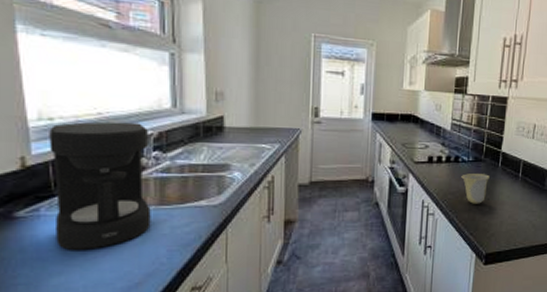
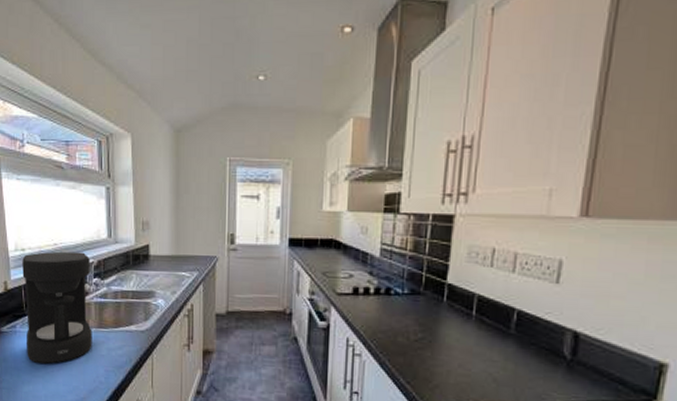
cup: present [461,174,490,204] -> none [394,309,431,347]

